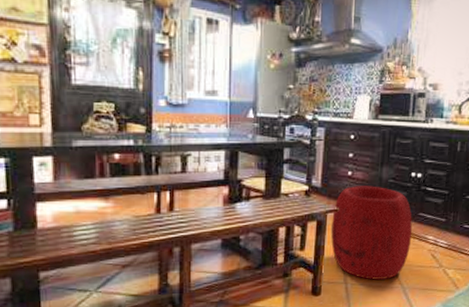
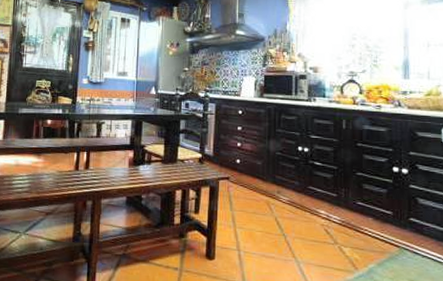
pouf: present [331,186,412,280] -> none [223,156,302,251]

